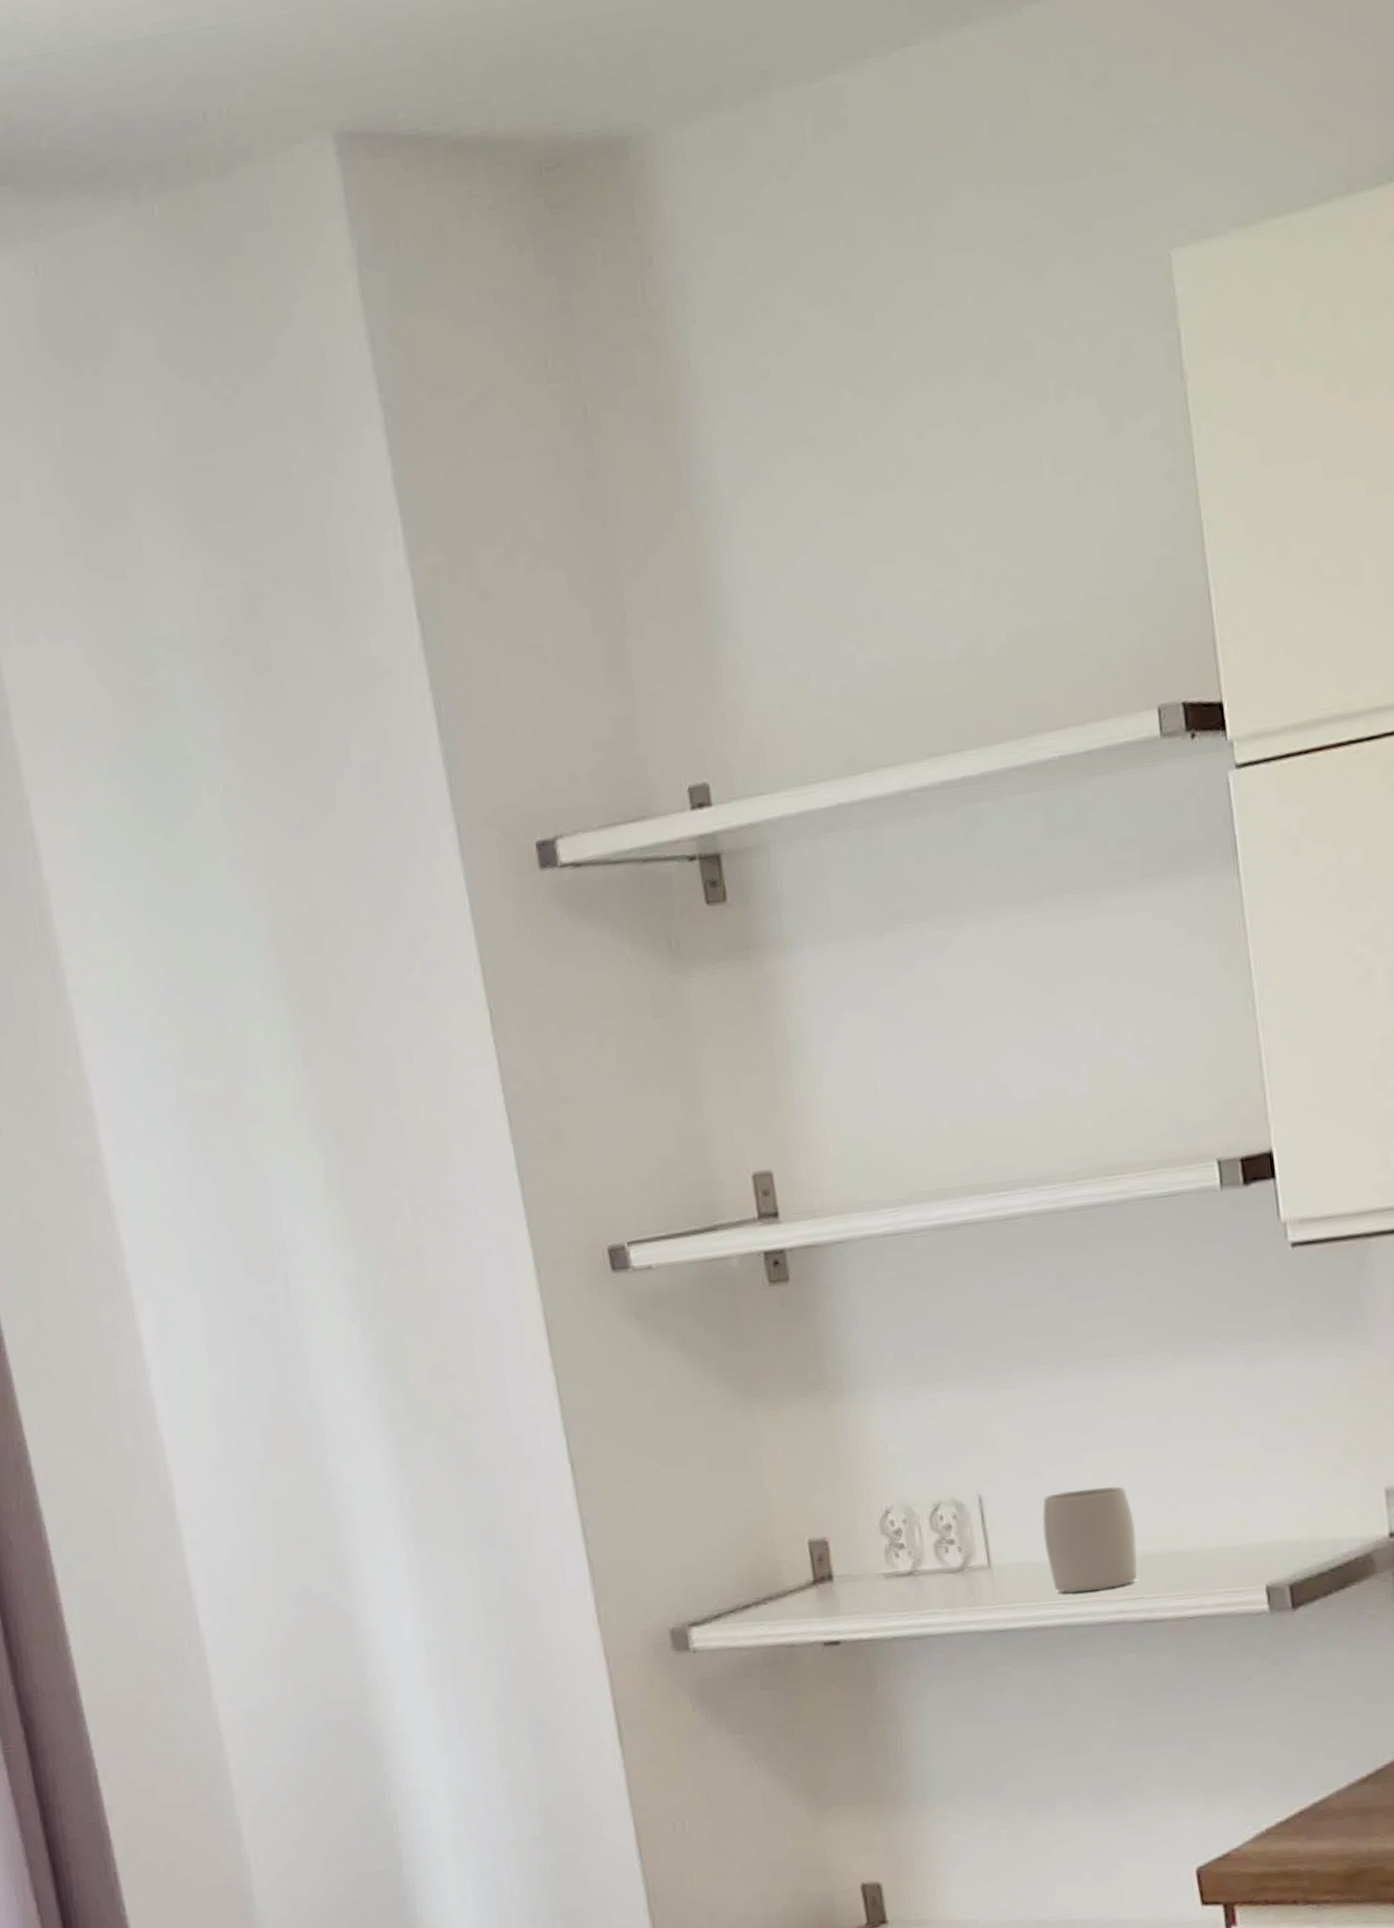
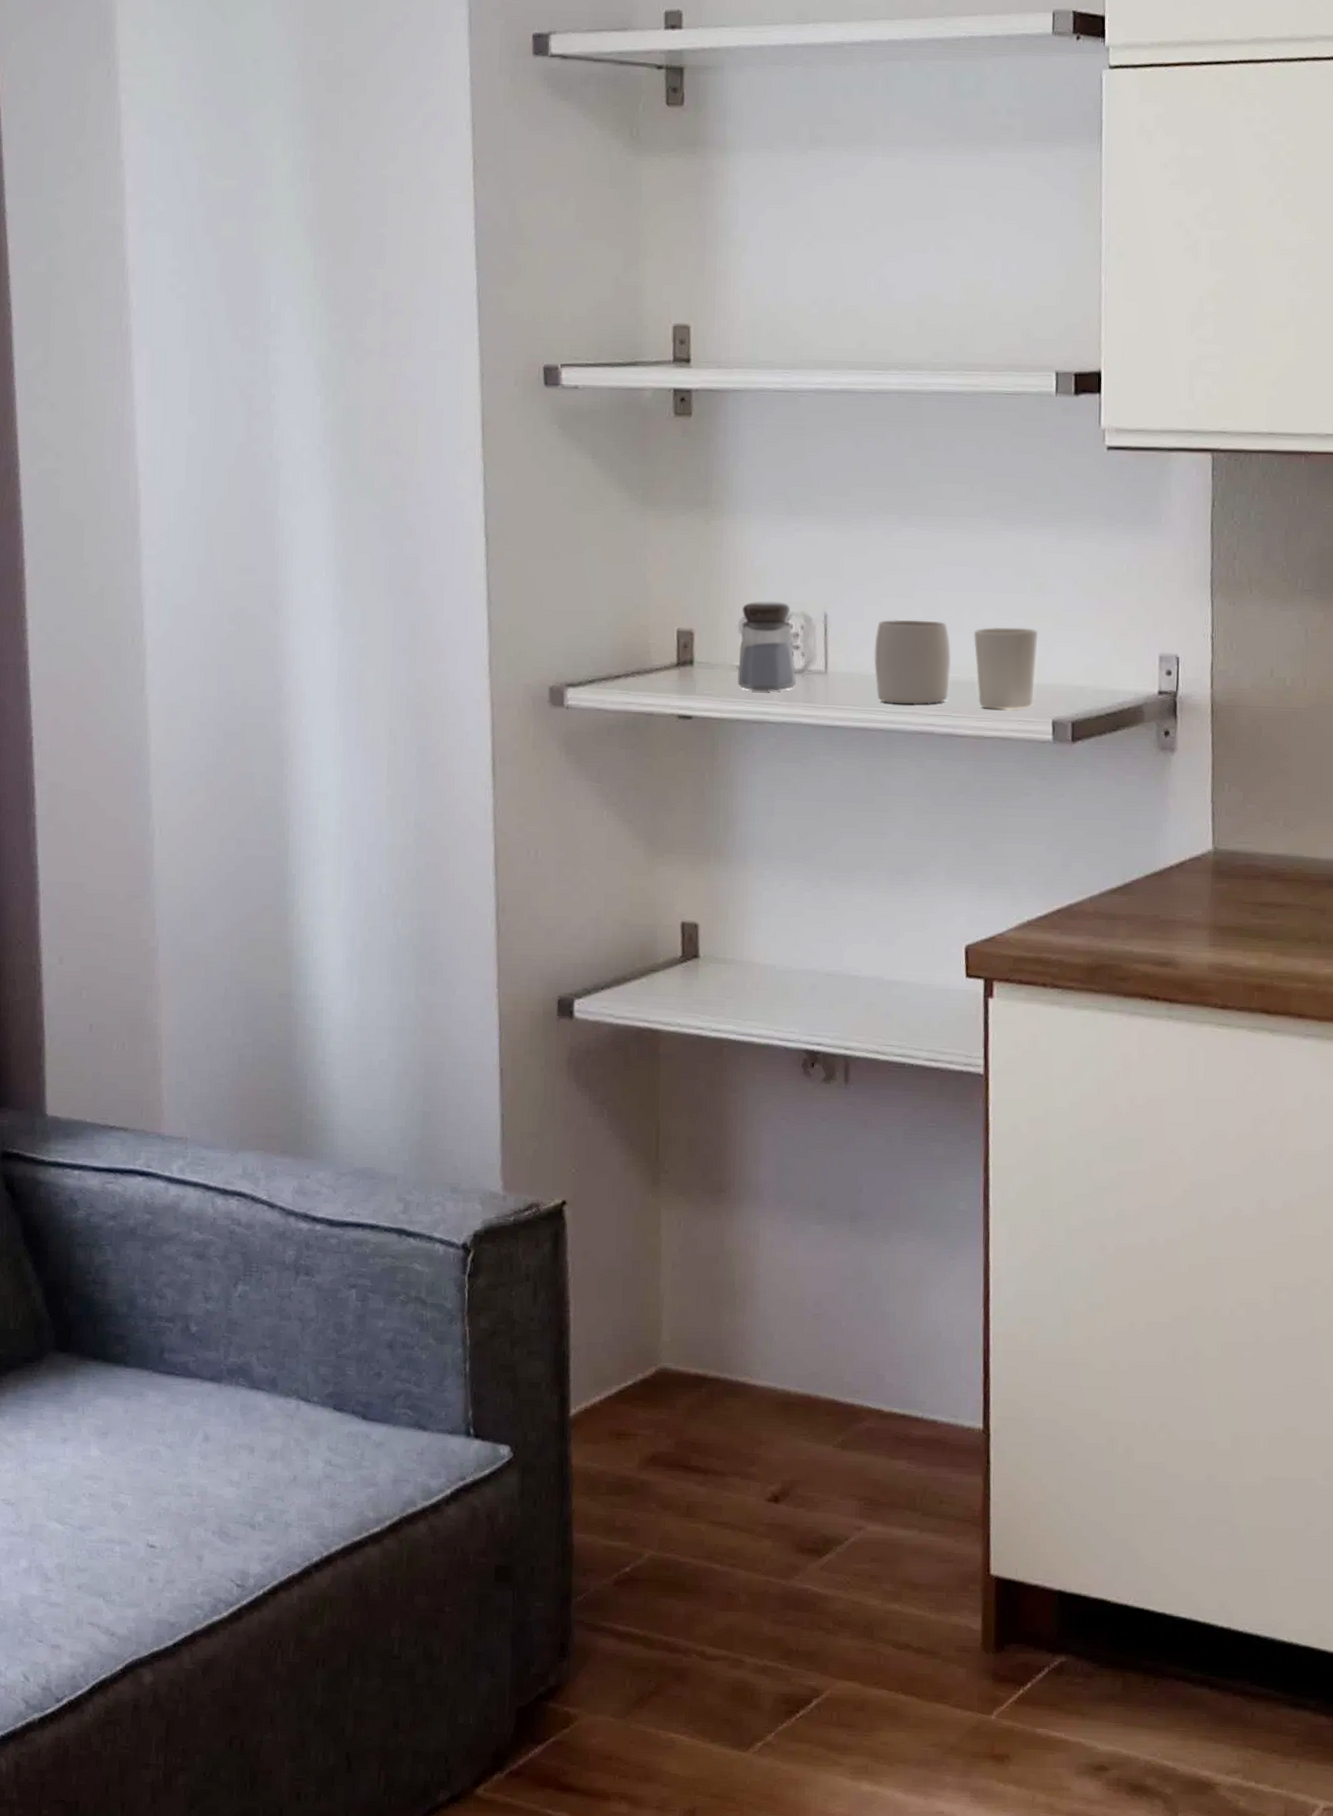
salt shaker: none [881,1490,956,1601] -> present [738,600,796,691]
mug: none [1159,1478,1241,1583] -> present [974,627,1038,709]

